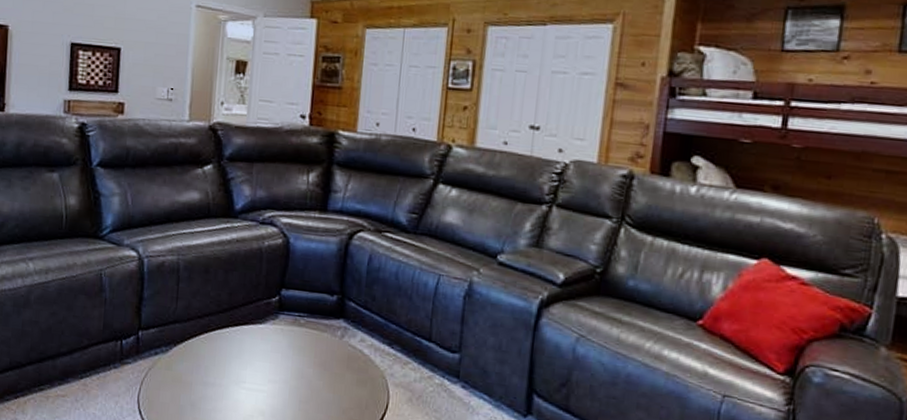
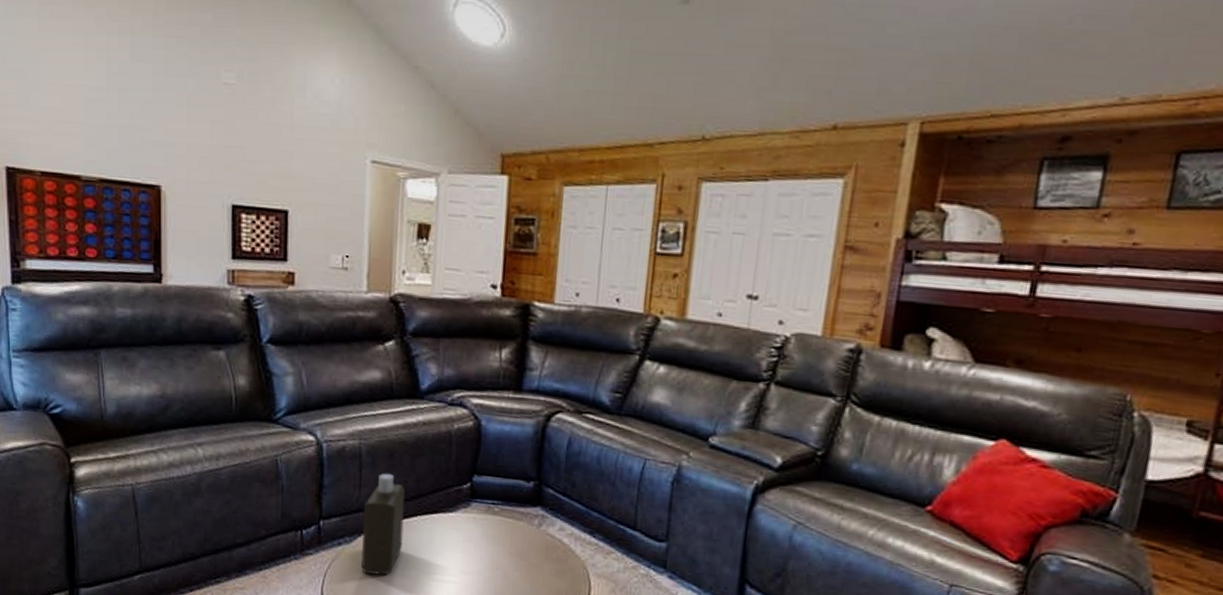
bottle: none [176,286,219,384] -> present [361,473,406,576]

